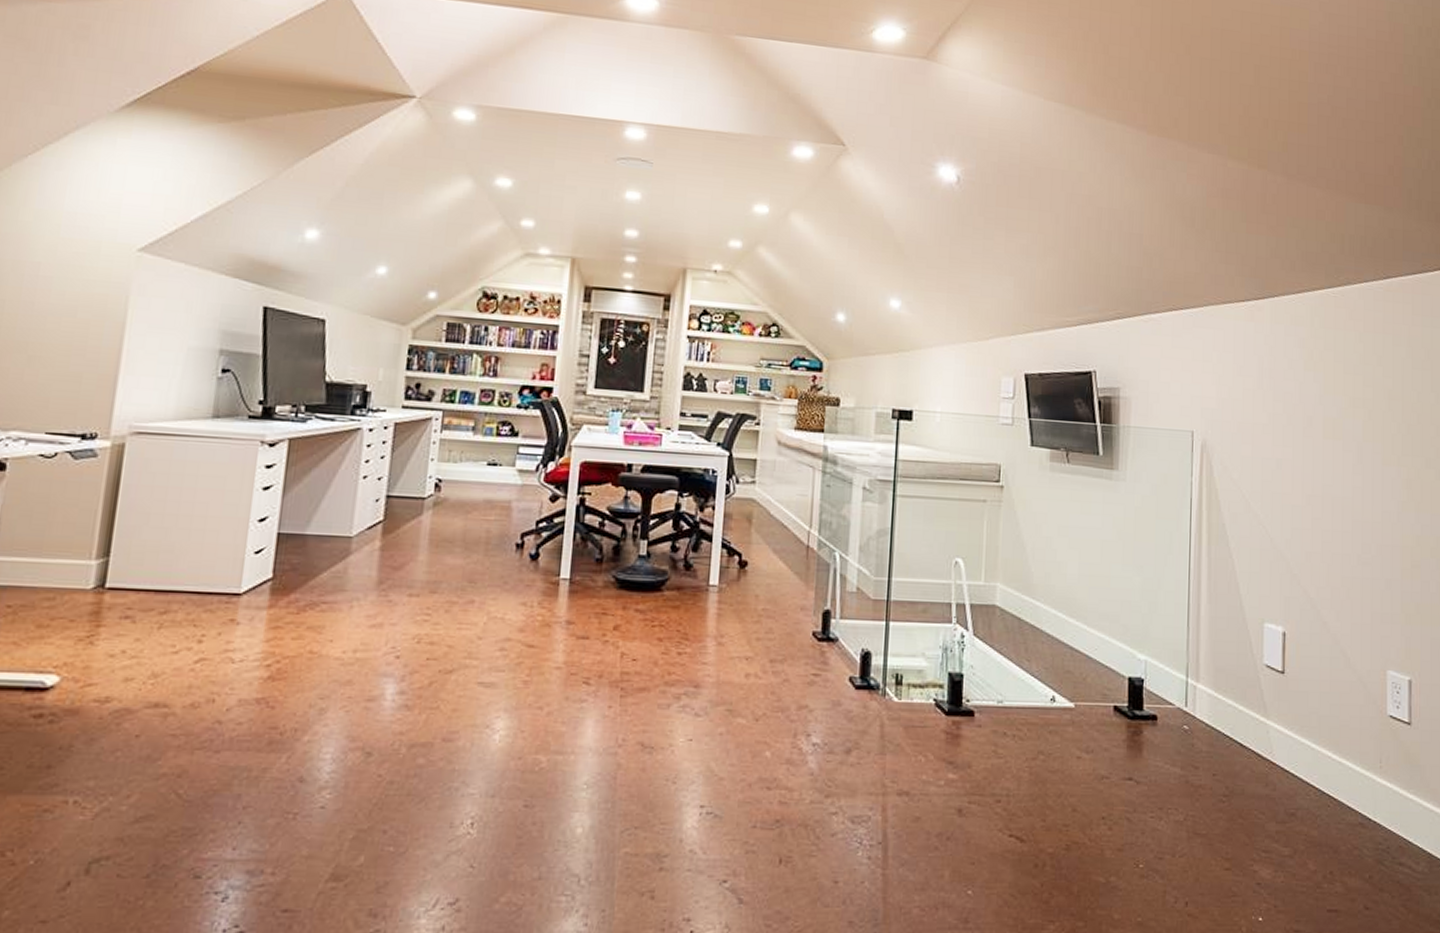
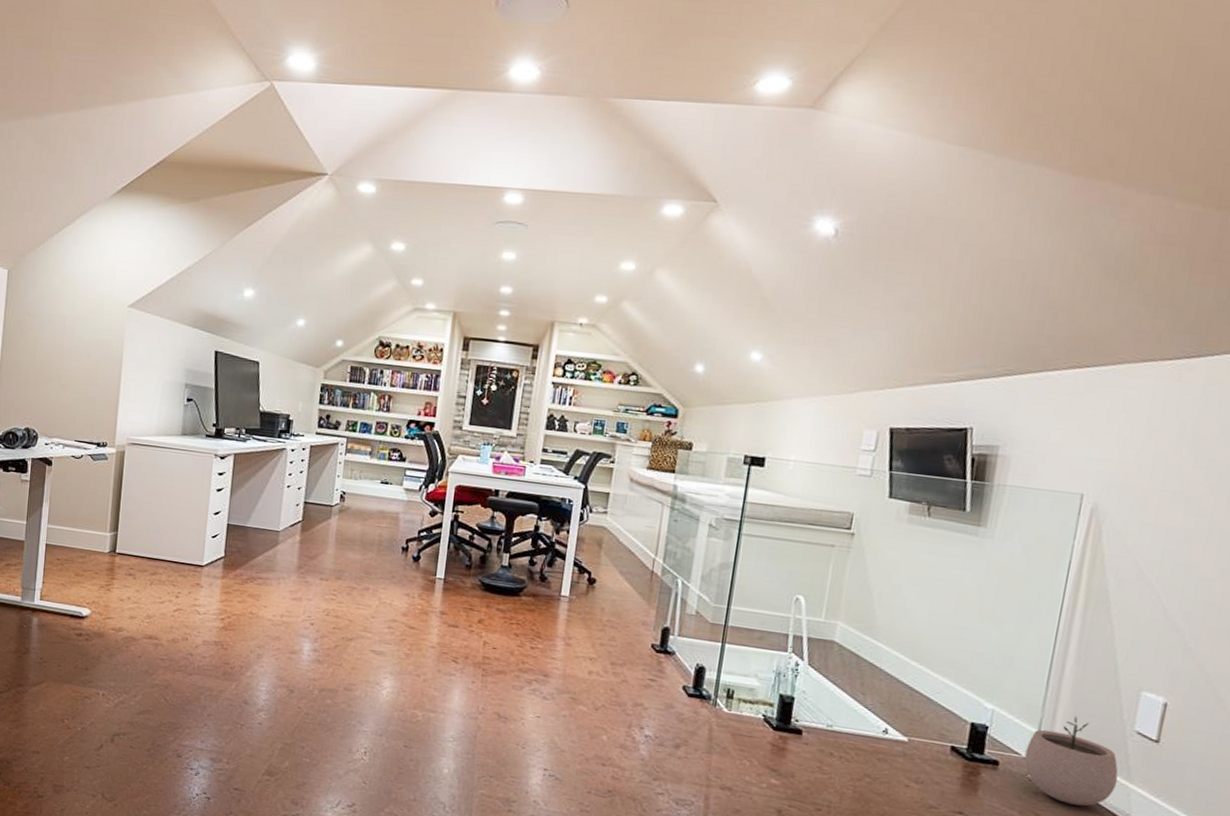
plant pot: none [1178,656,1258,751] -> present [1024,716,1118,807]

